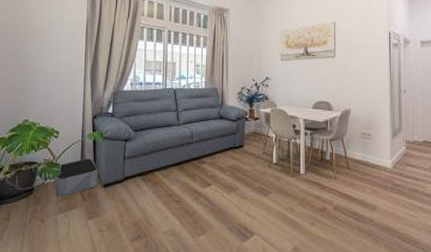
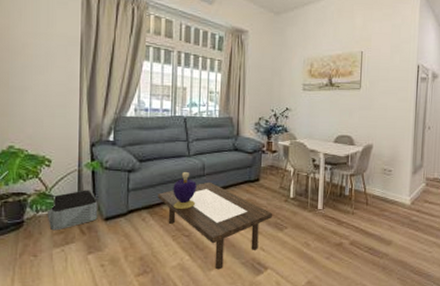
coffee table: none [151,149,256,235] -> present [158,181,272,270]
decorative container: none [164,140,186,176] -> present [173,172,197,210]

